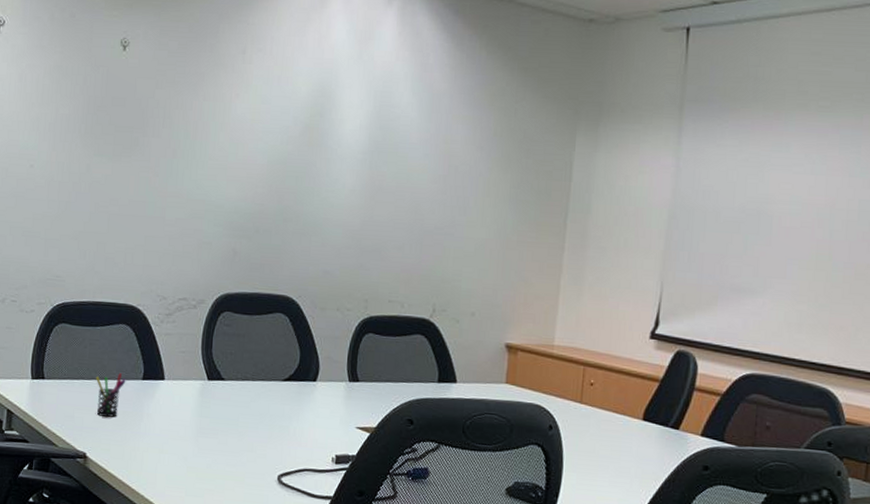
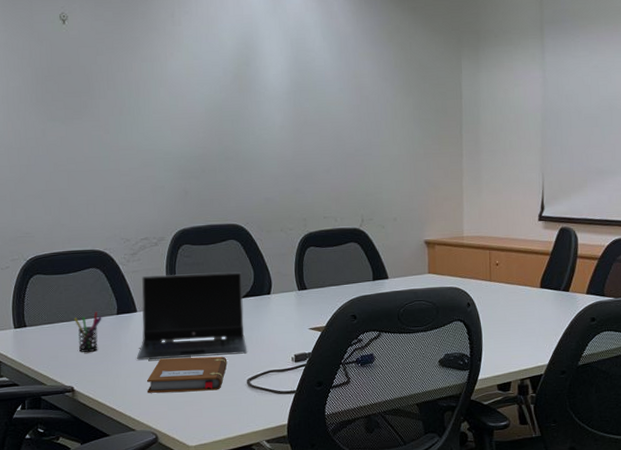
laptop computer: none [158,341,286,445] -> present [137,272,248,360]
notebook: none [165,436,258,482] -> present [147,356,228,393]

